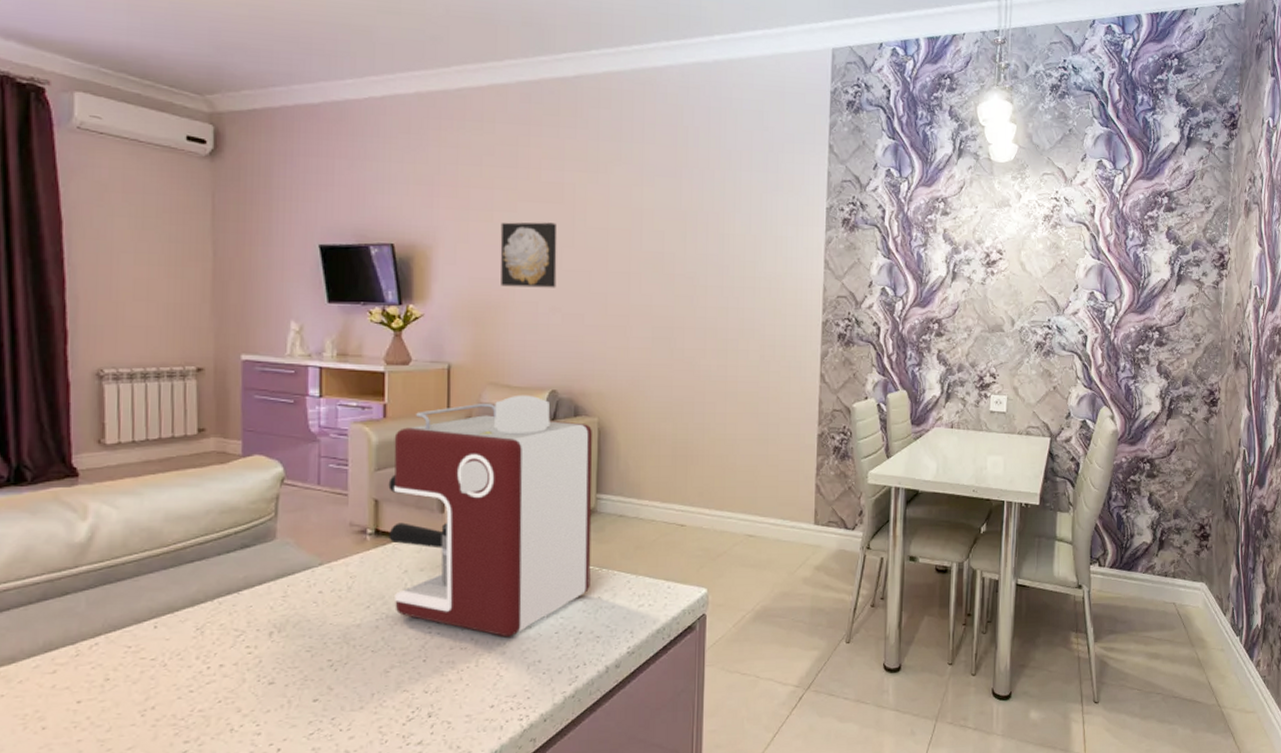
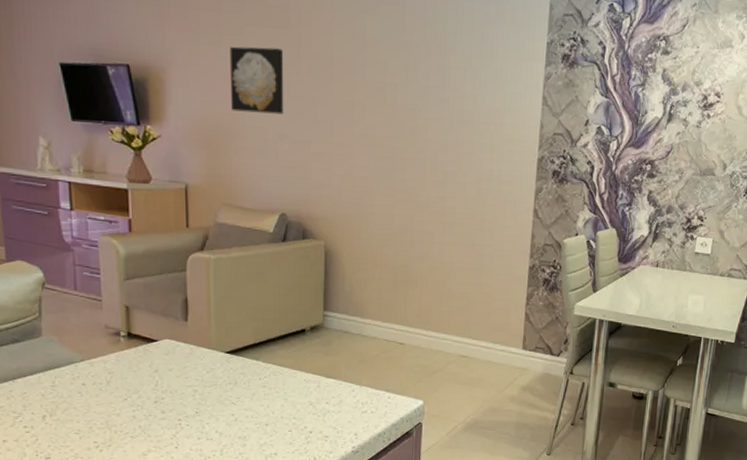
coffee maker: present [388,395,593,637] -> none [137,216,320,432]

